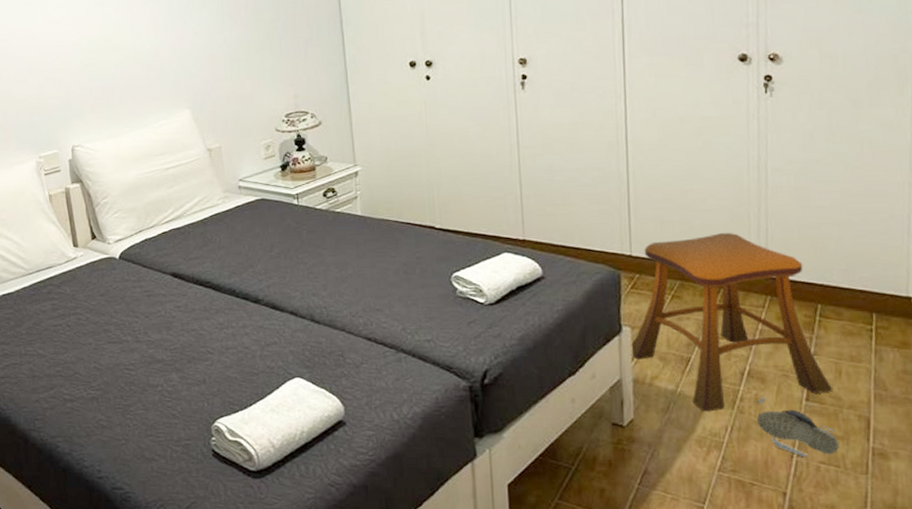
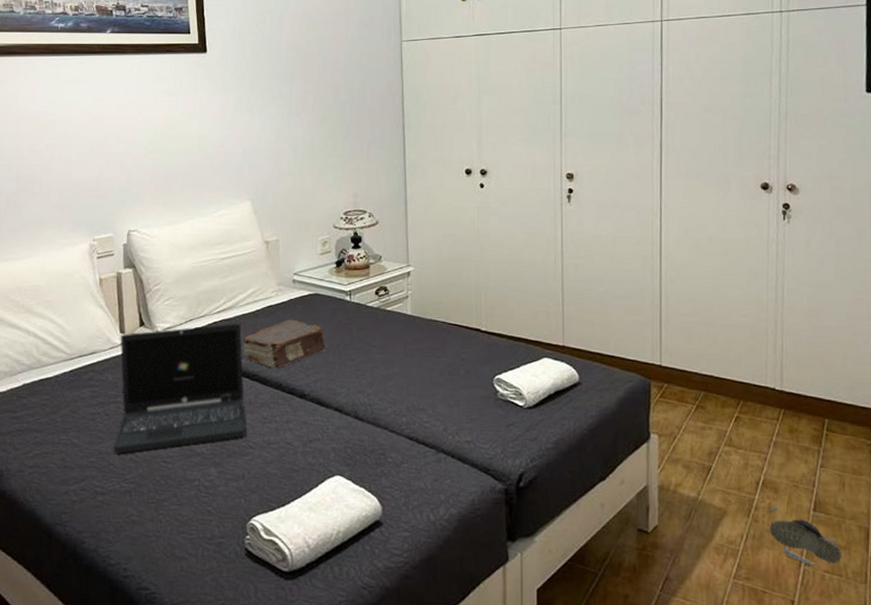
laptop: none [74,232,204,363] -> present [113,323,247,454]
book: none [193,226,277,275] -> present [243,319,326,369]
stool: present [630,233,832,412] -> none [657,348,837,520]

